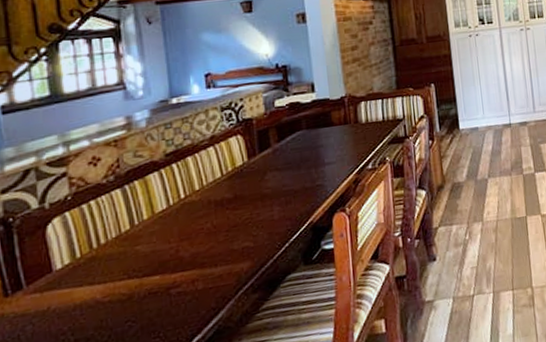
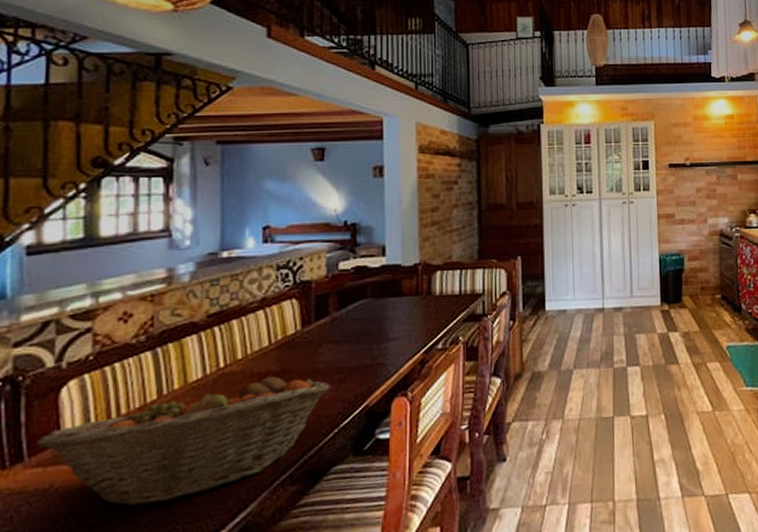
fruit basket: none [32,202,278,320] -> present [36,376,329,507]

